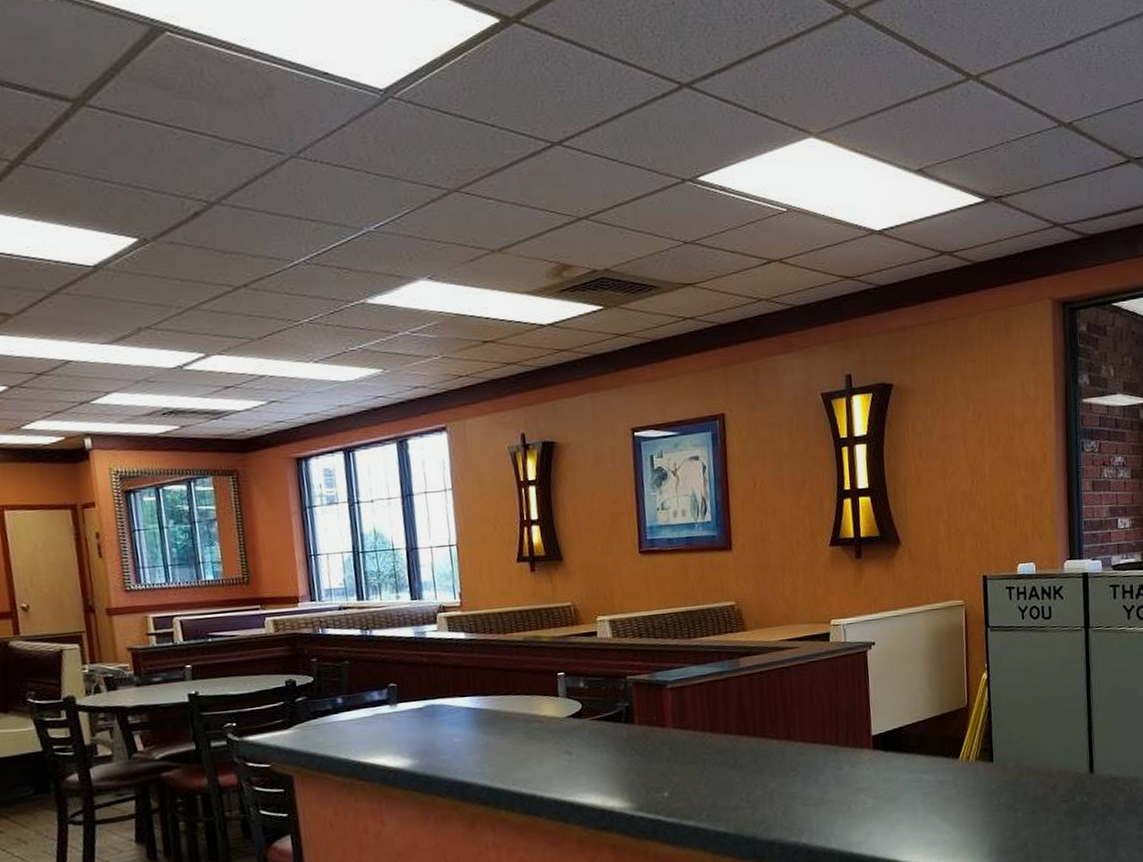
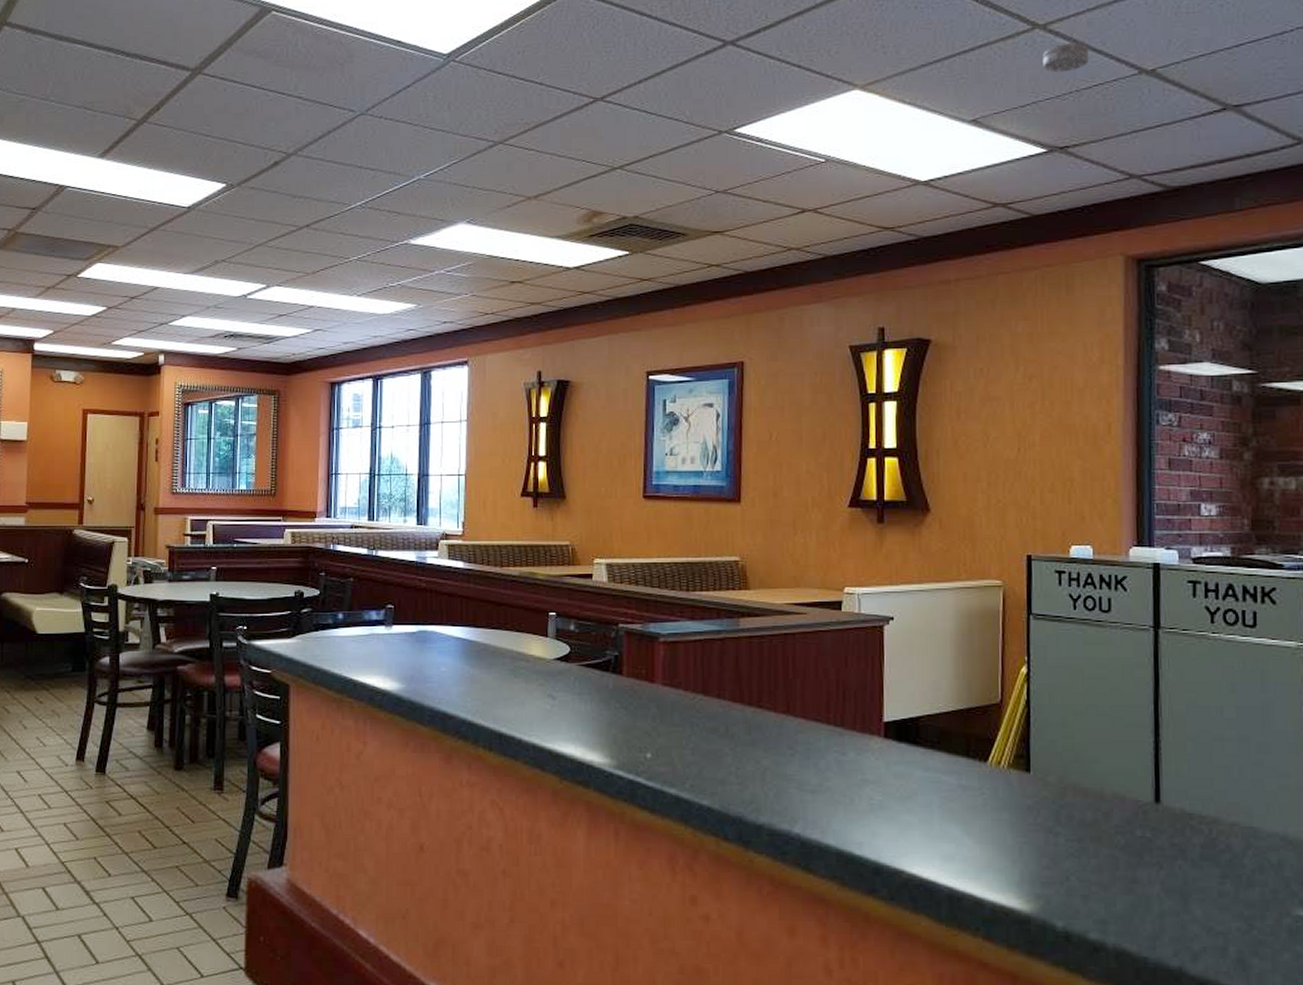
smoke detector: none [977,95,1017,124] -> present [1043,43,1090,73]

